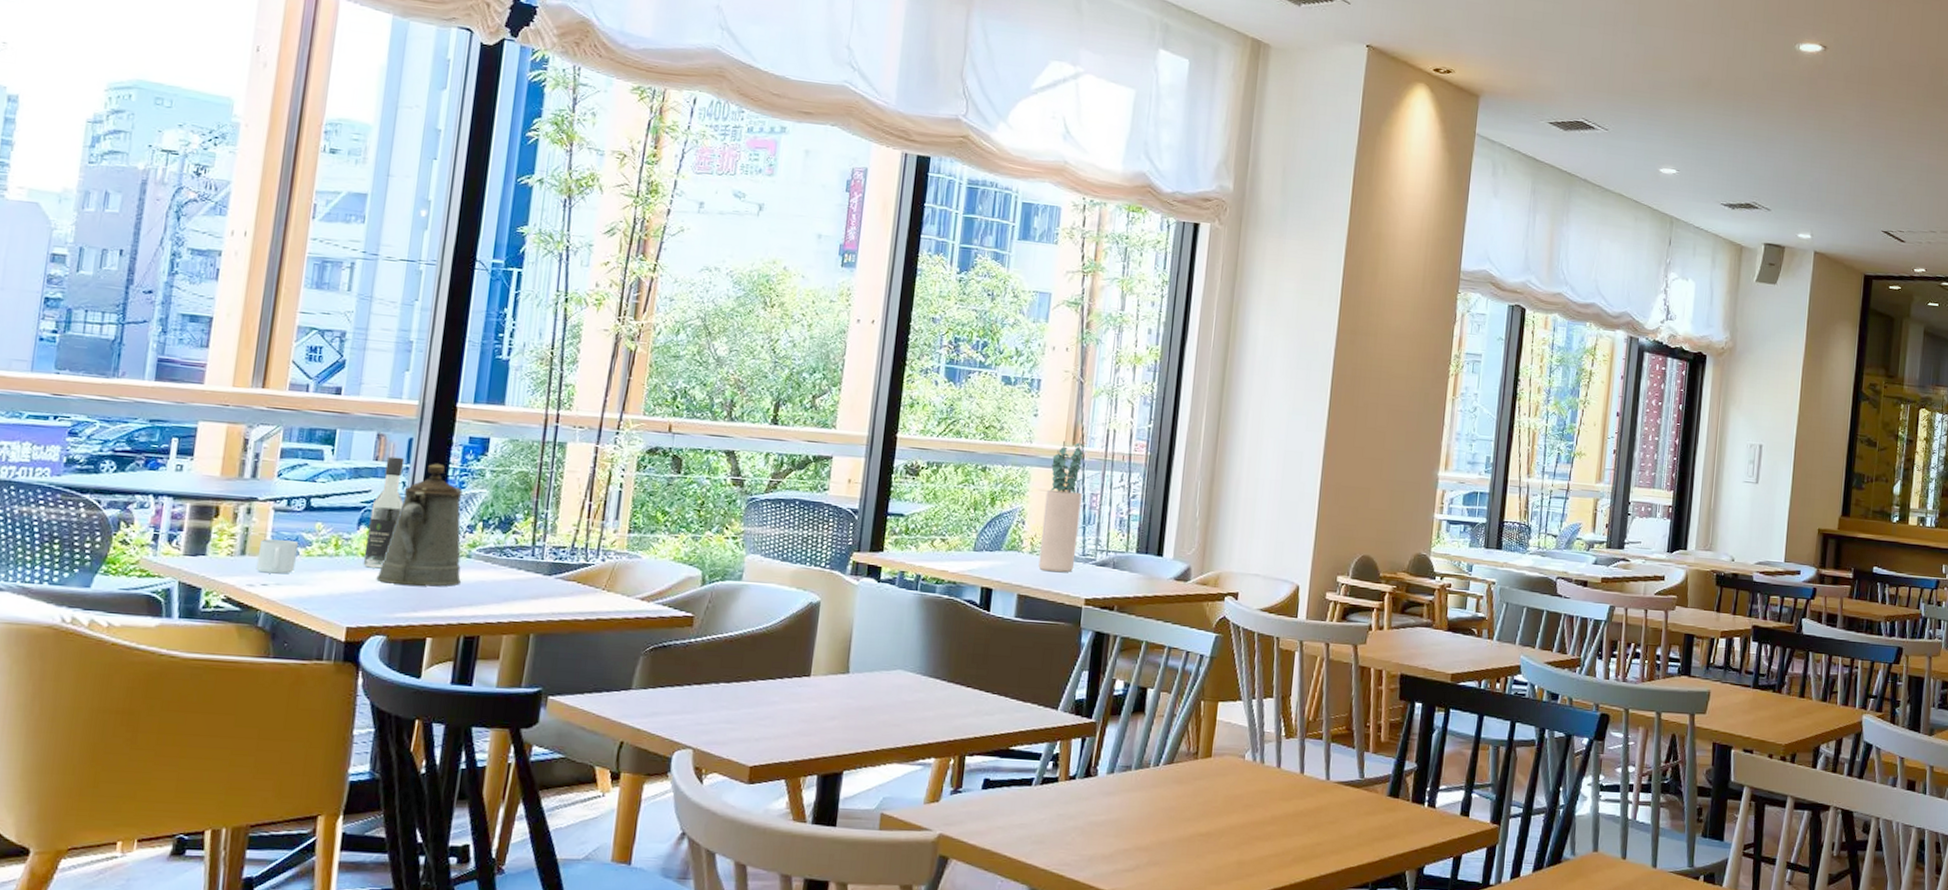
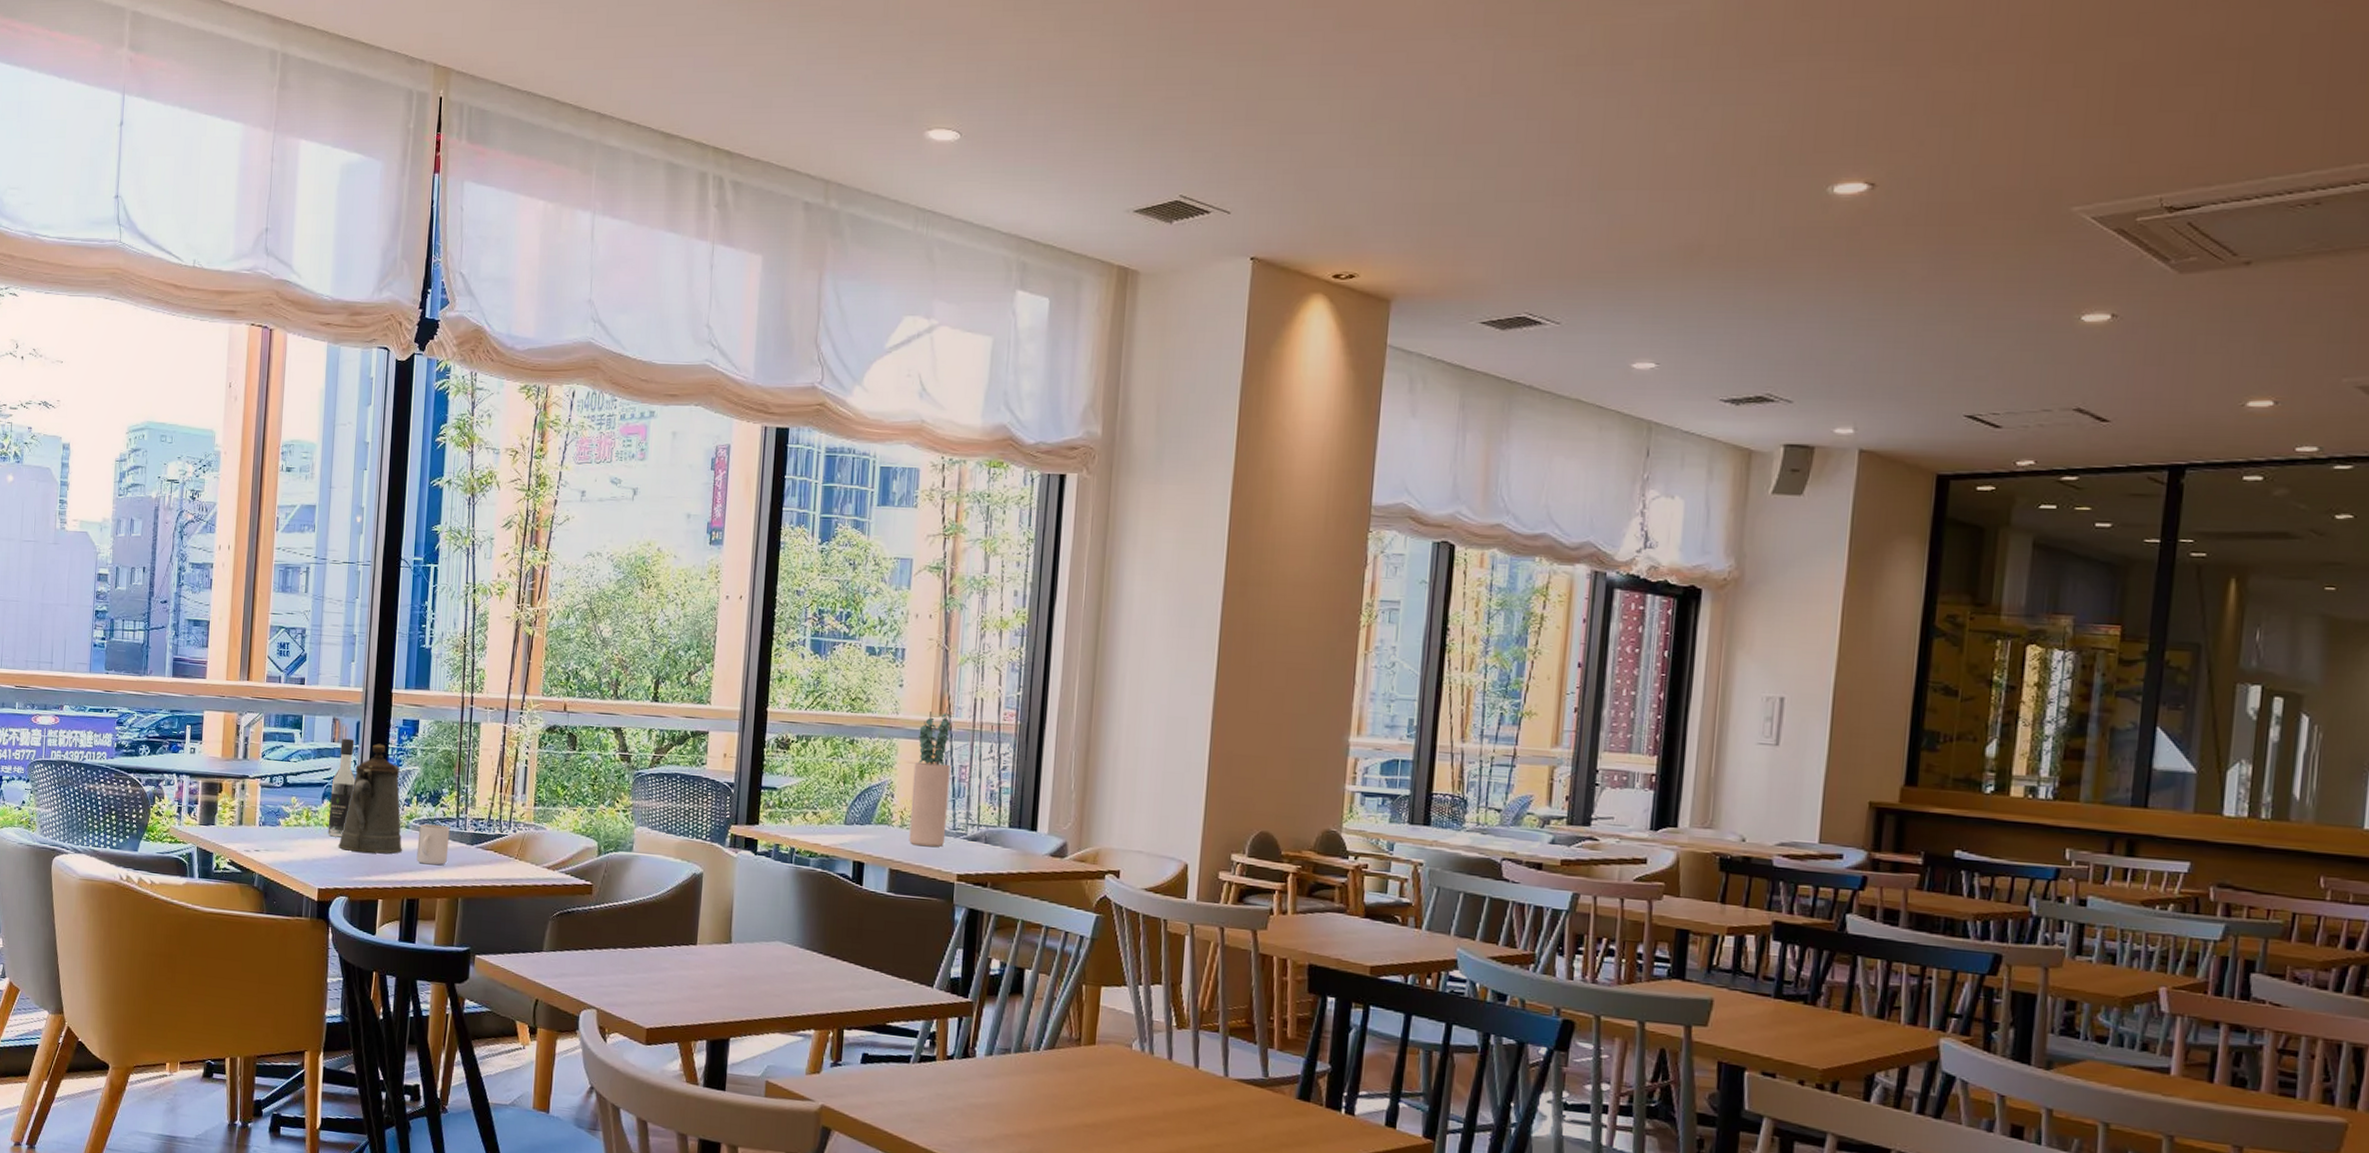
cup: present [256,539,299,574] -> none [250,811,280,842]
cup: none [478,552,523,599] -> present [416,823,450,866]

